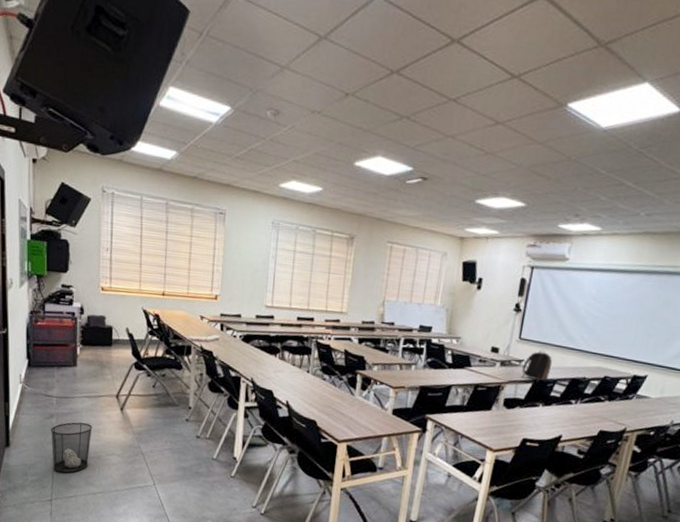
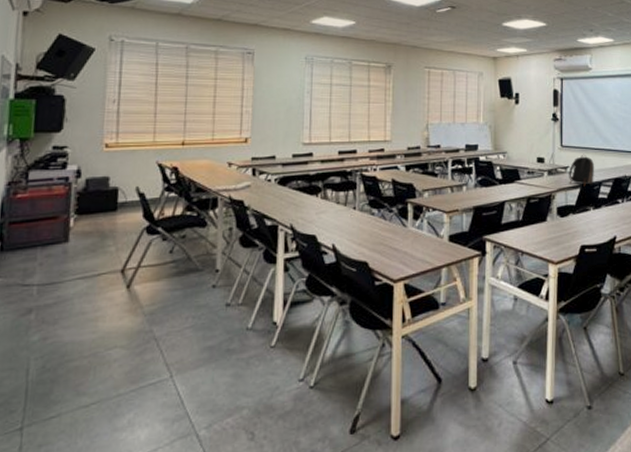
waste bin: present [50,422,93,474] -> none [26,313,88,386]

